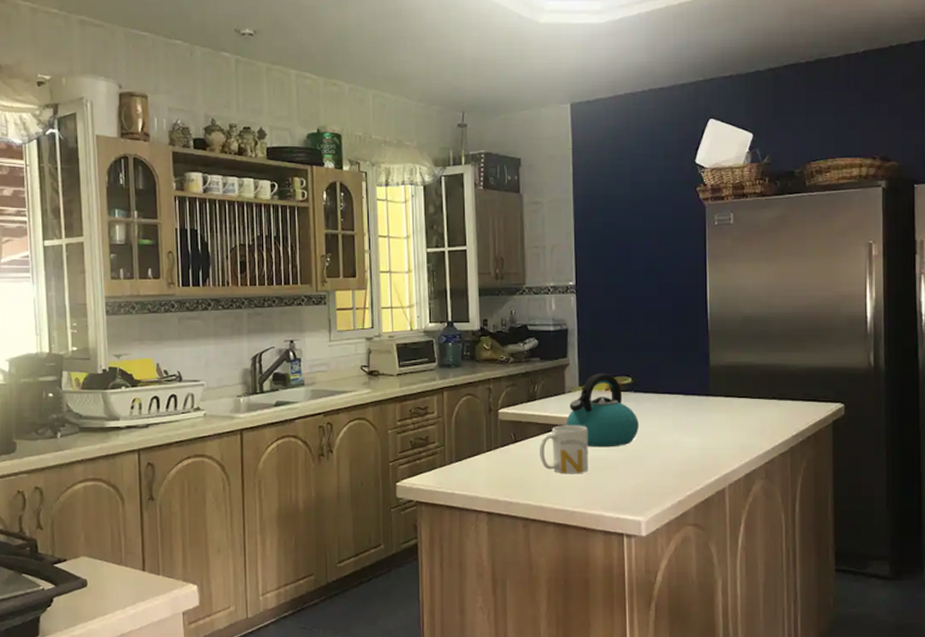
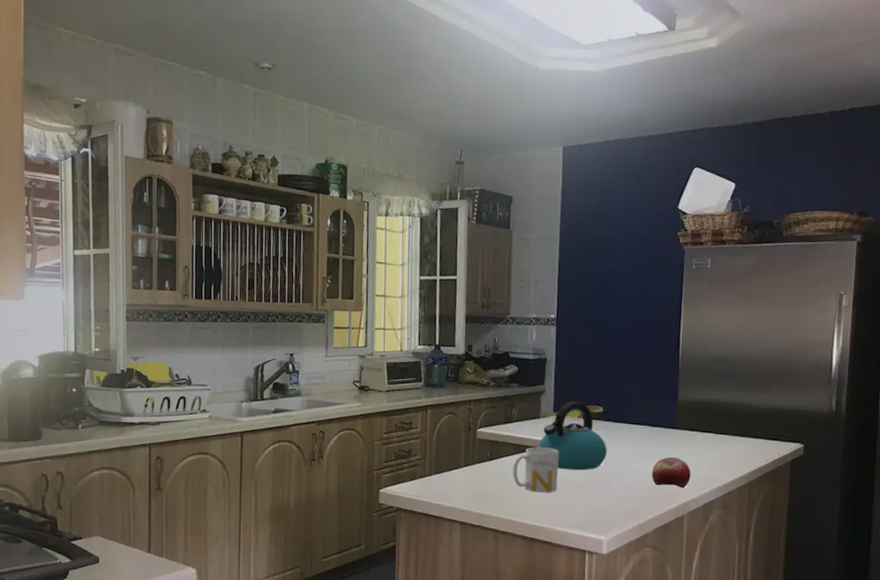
fruit: none [688,426,729,459] -> present [652,457,691,489]

